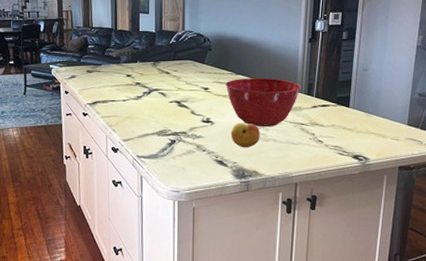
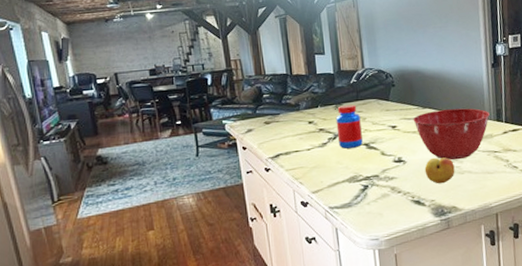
jar: none [152,63,175,104] -> present [335,104,363,149]

